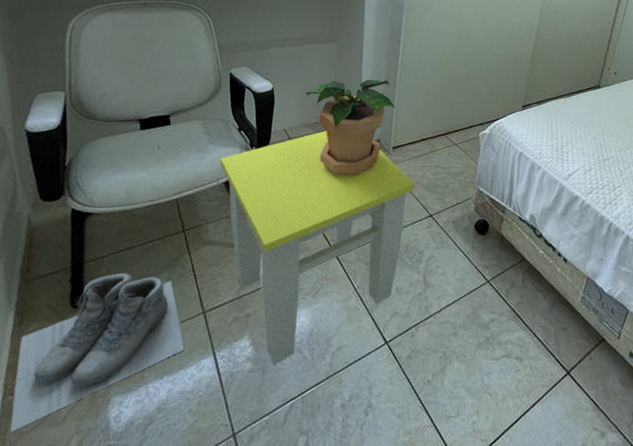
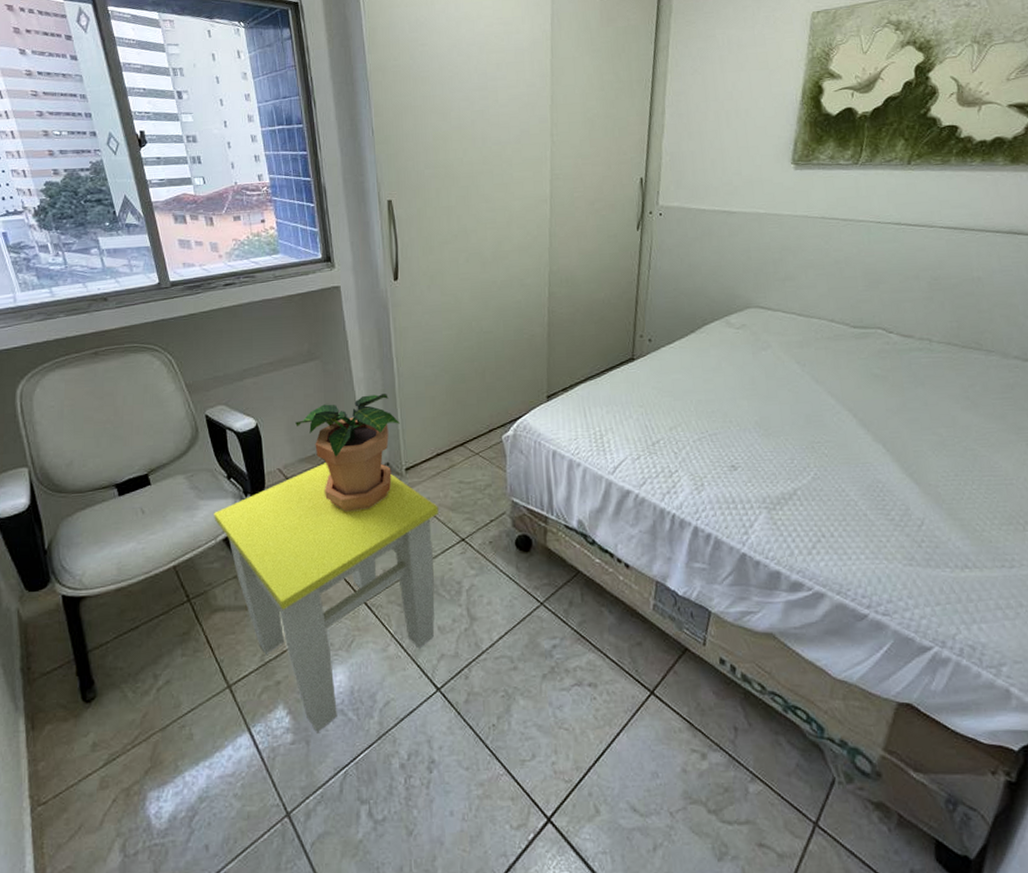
boots: present [9,273,185,432] -> none [37,656,216,845]

